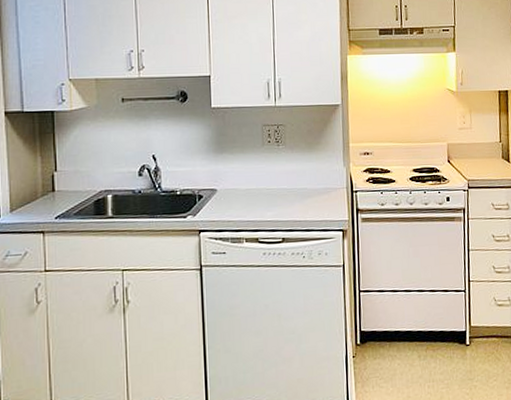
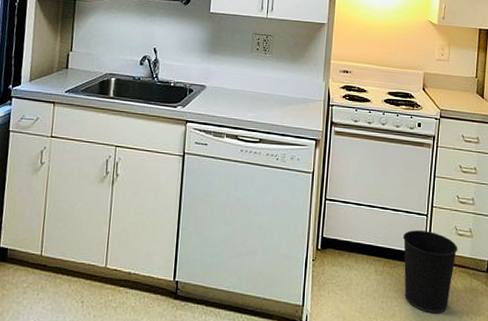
wastebasket: none [442,306,499,389] -> present [402,230,458,313]

